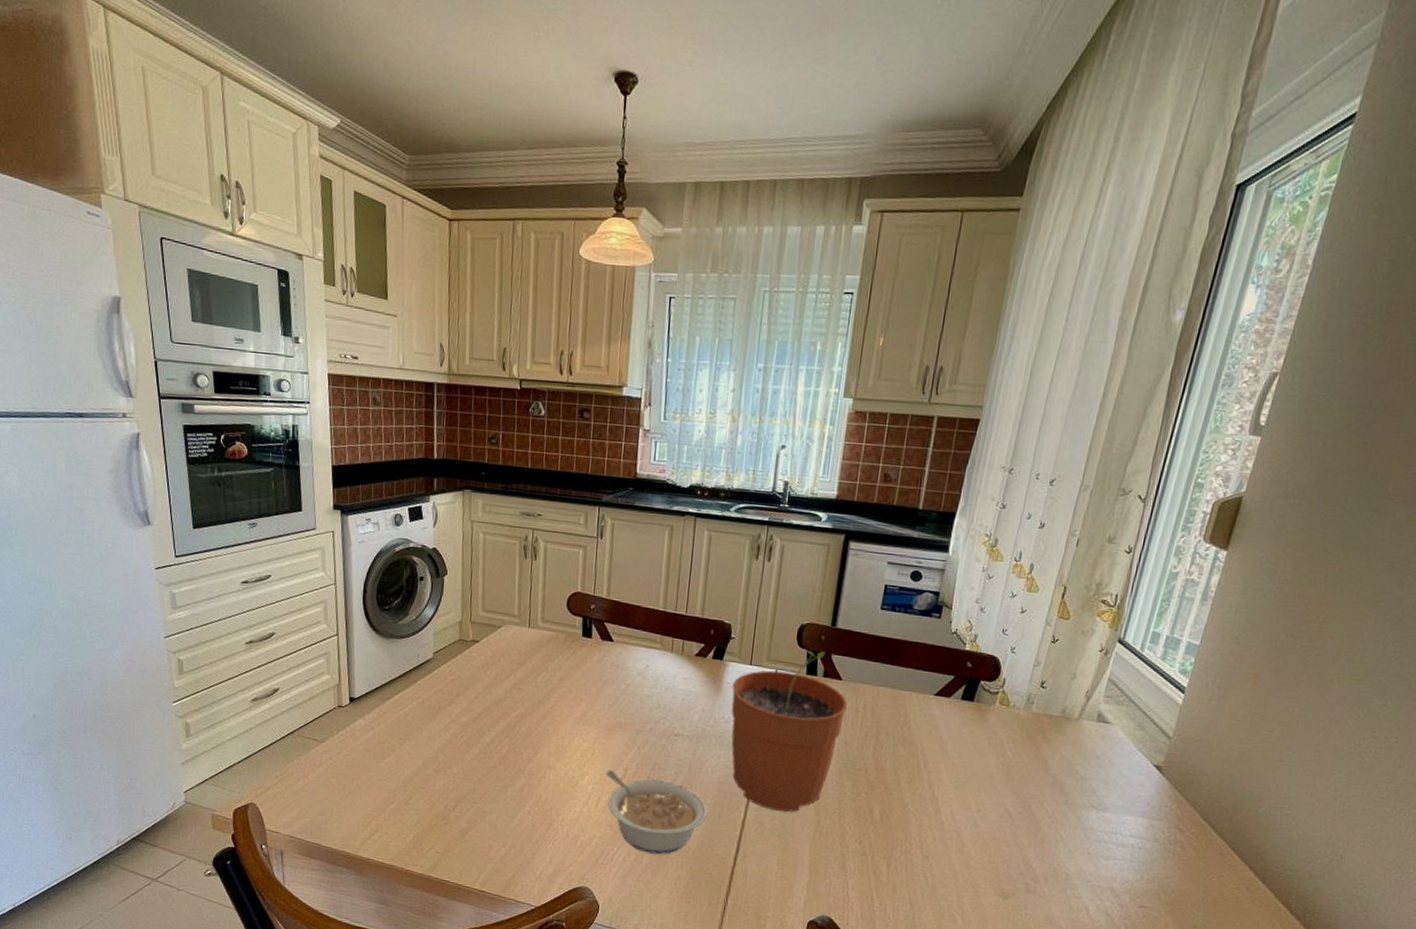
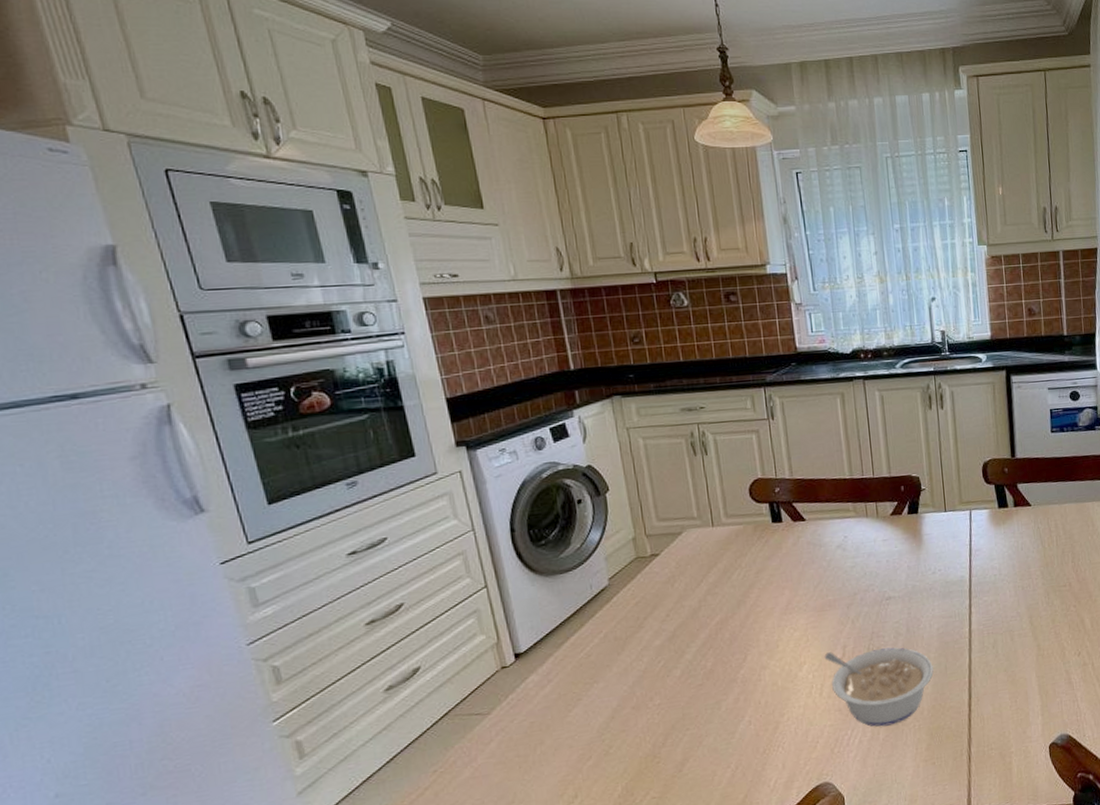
plant pot: present [731,650,848,812] -> none [932,483,1042,647]

